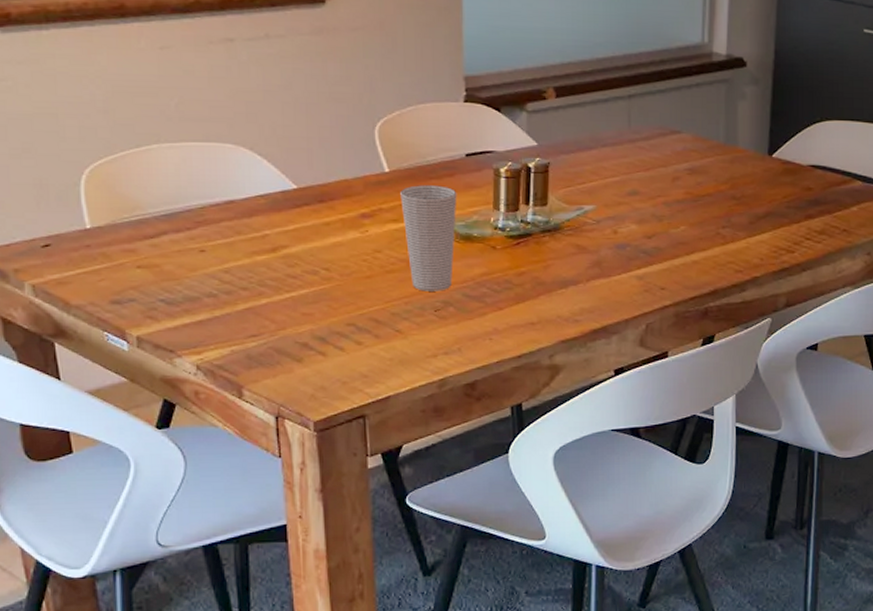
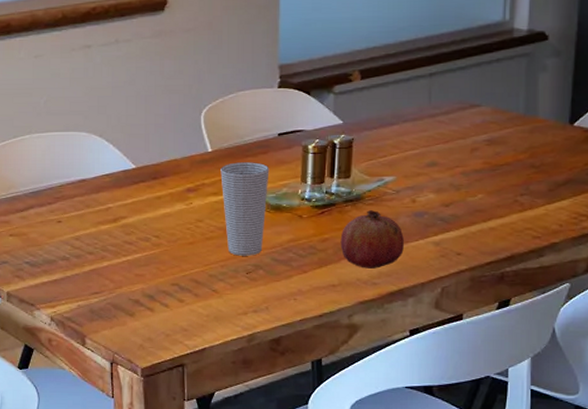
fruit: none [538,241,606,305] -> present [340,210,404,269]

